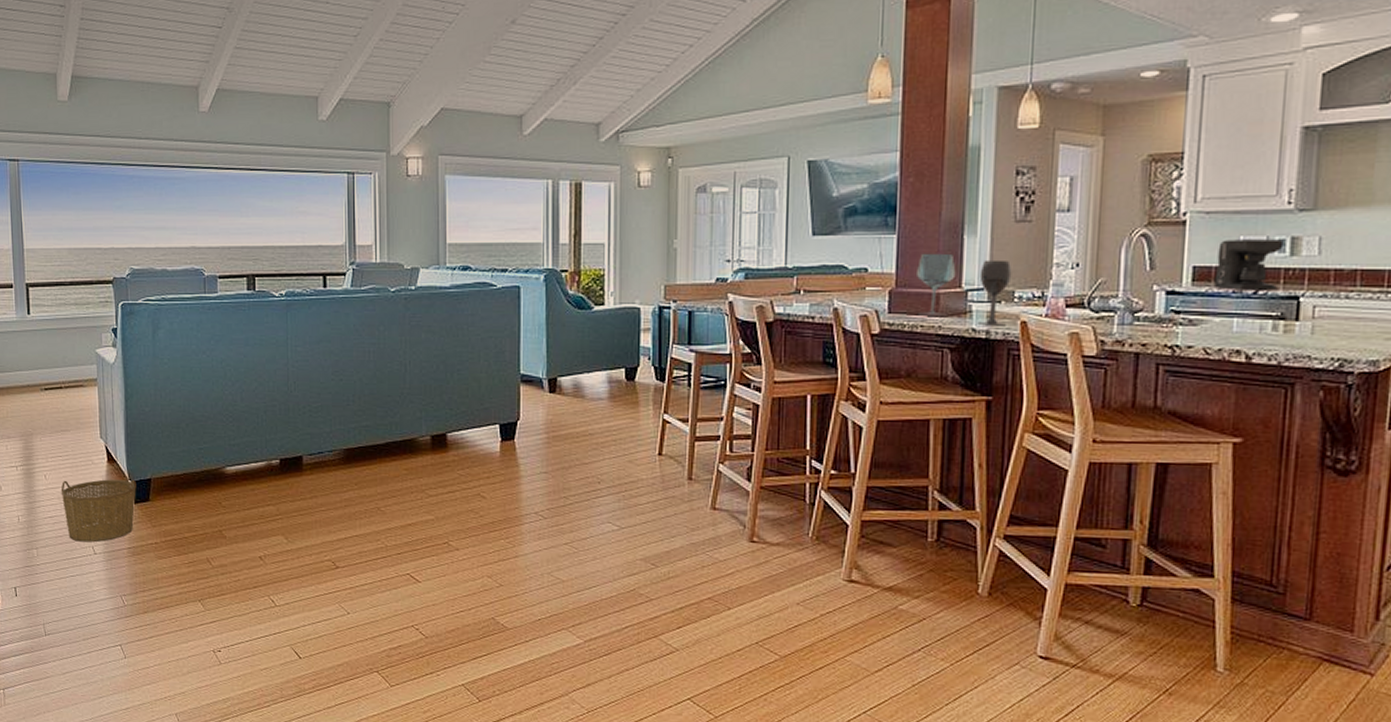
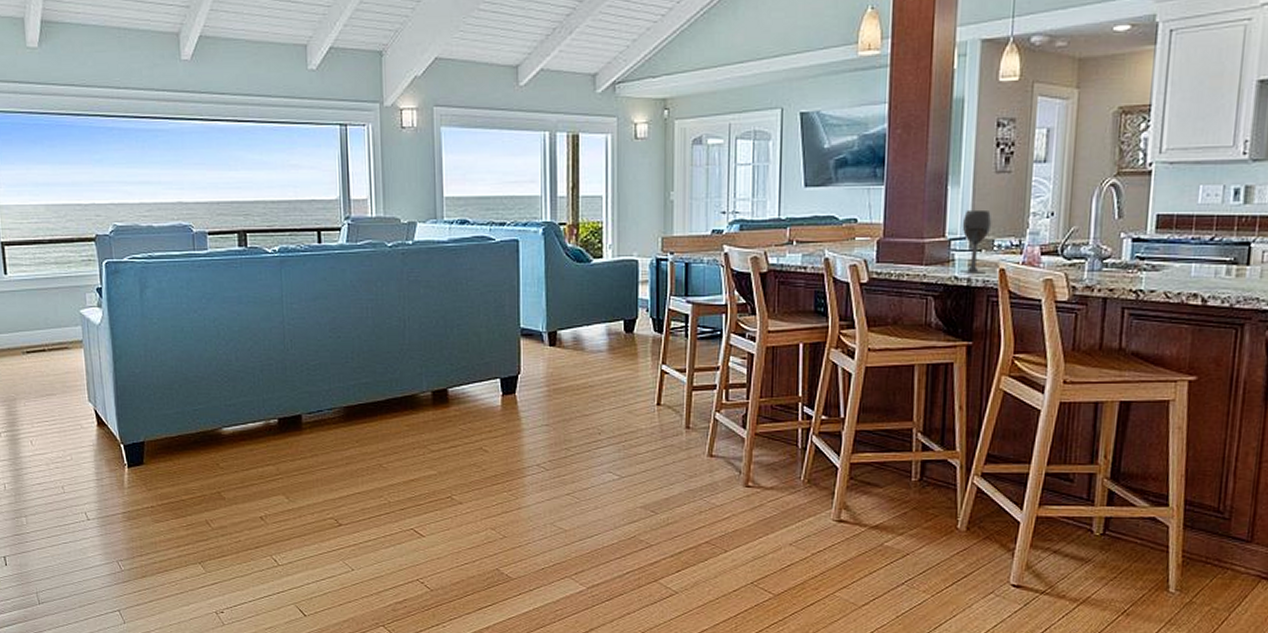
basket: present [61,479,136,543] -> none [48,443,129,508]
wine glass: present [915,253,956,317] -> none [902,203,940,266]
coffee maker: present [1213,239,1282,290] -> none [1175,188,1237,237]

